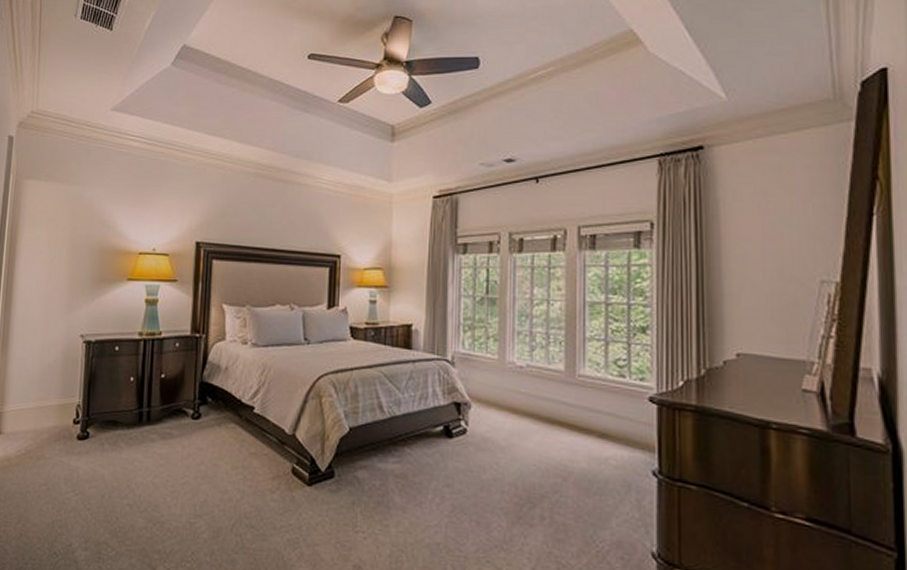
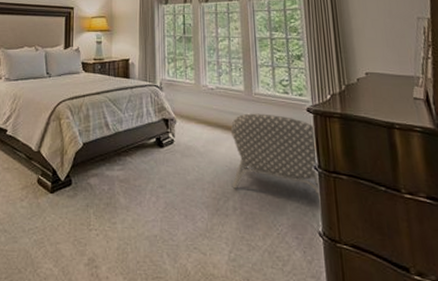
armchair: none [542,400,658,508] -> present [231,113,320,196]

